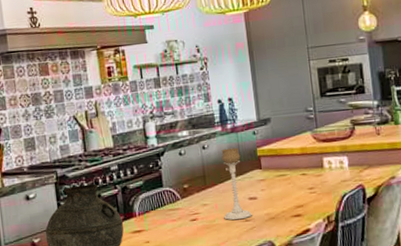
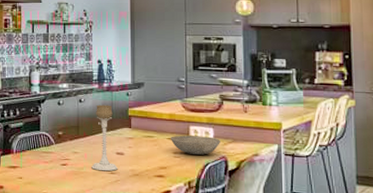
bowl: none [303,166,356,188] -> present [170,135,220,155]

